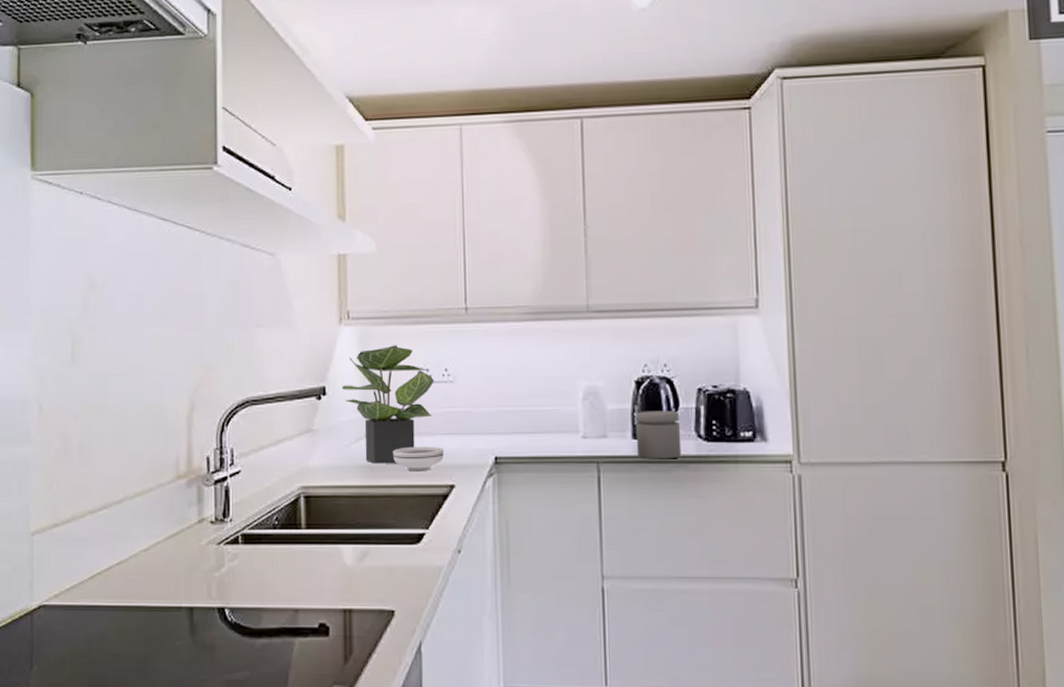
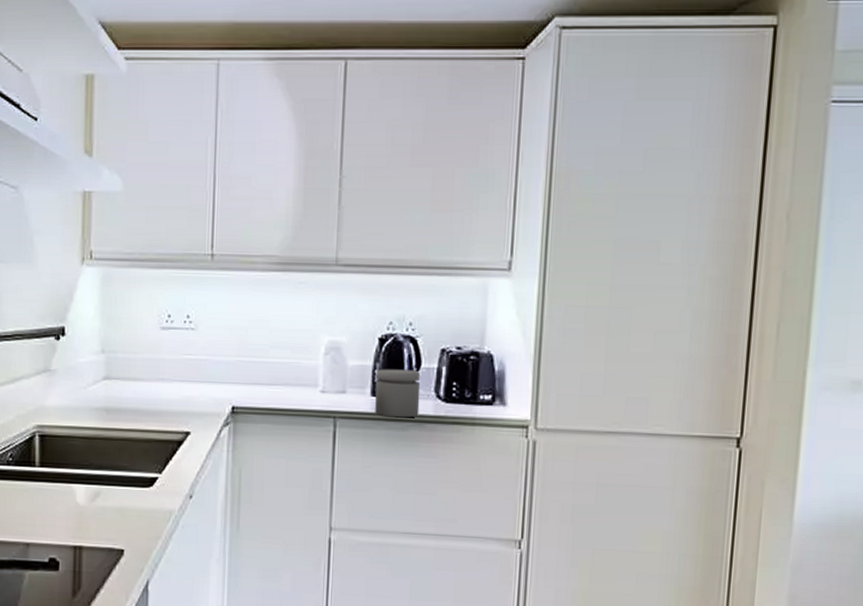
potted plant: present [341,345,434,464] -> none [80,288,175,408]
bowl: present [393,446,445,470] -> none [130,392,182,416]

